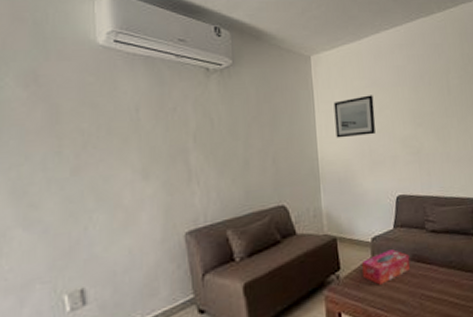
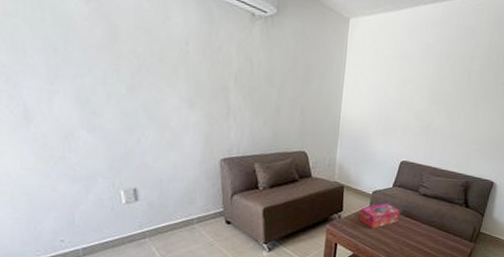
wall art: present [333,95,376,138] -> none [359,66,400,104]

